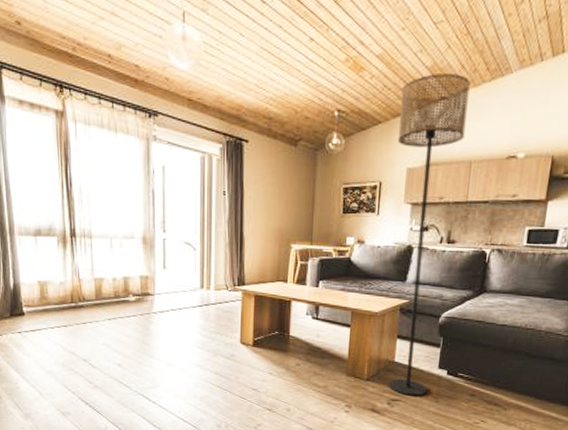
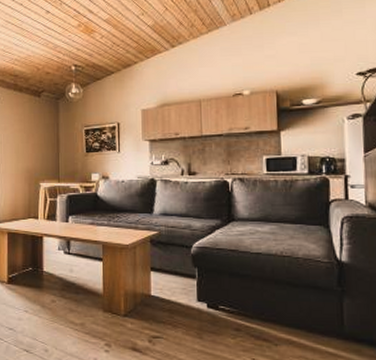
floor lamp: present [388,74,470,396] -> none [129,30,191,332]

